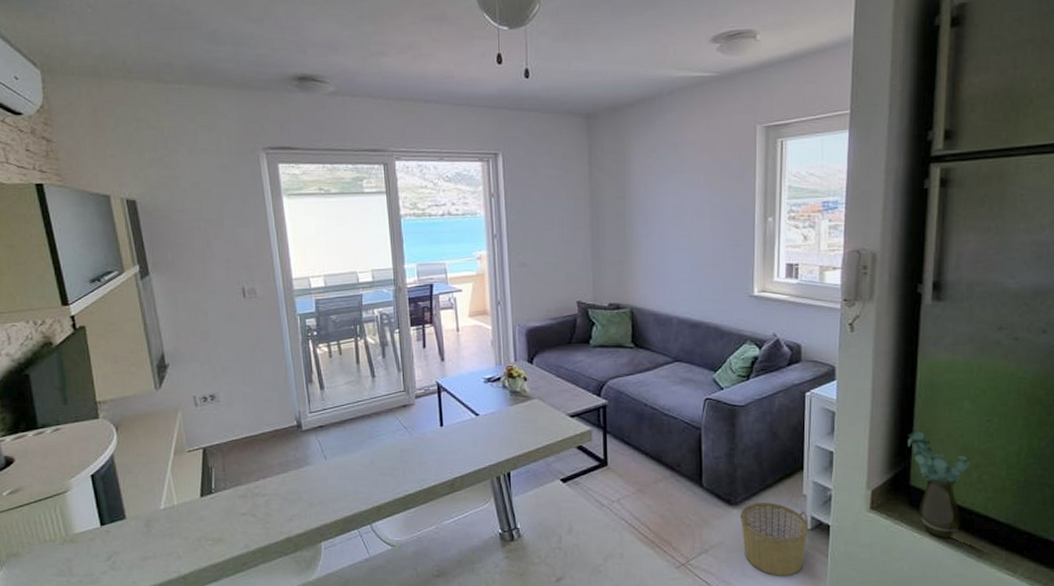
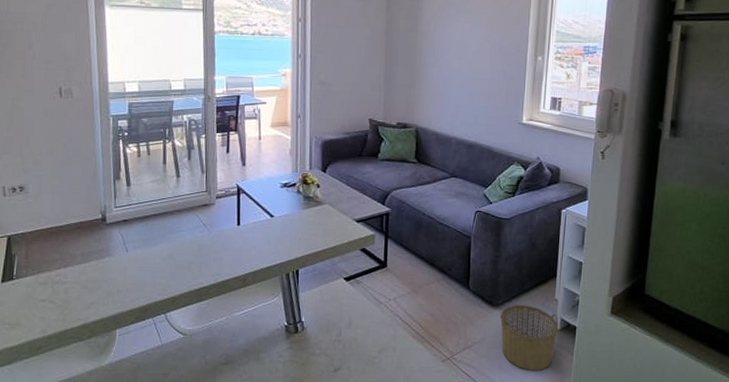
vase: present [908,428,971,539] -> none [644,244,695,341]

